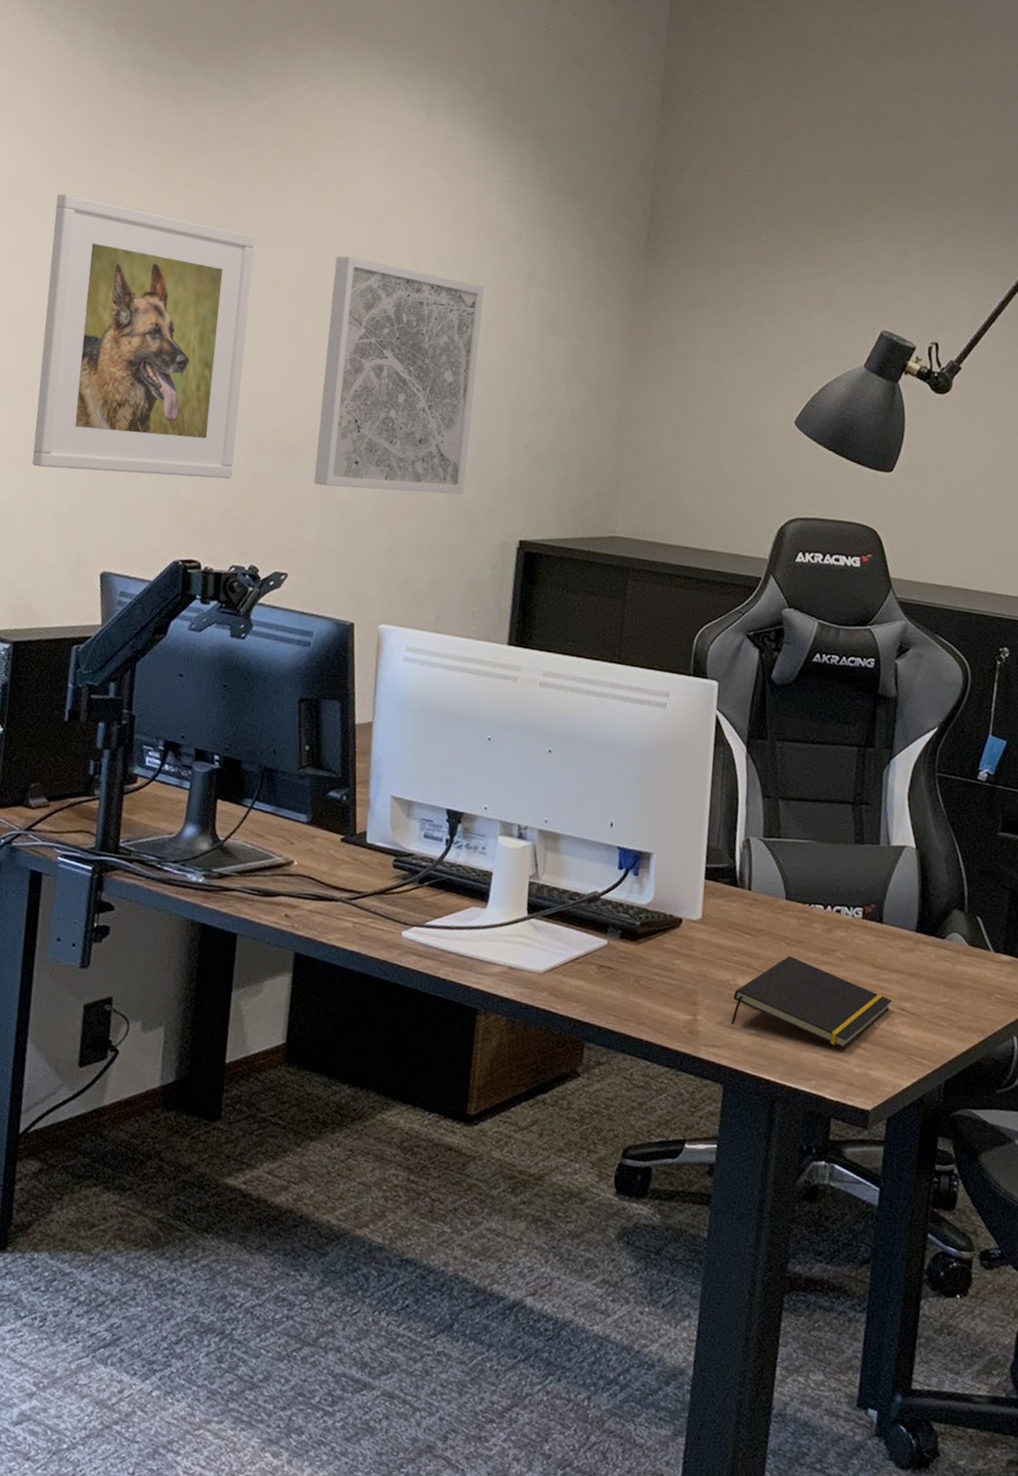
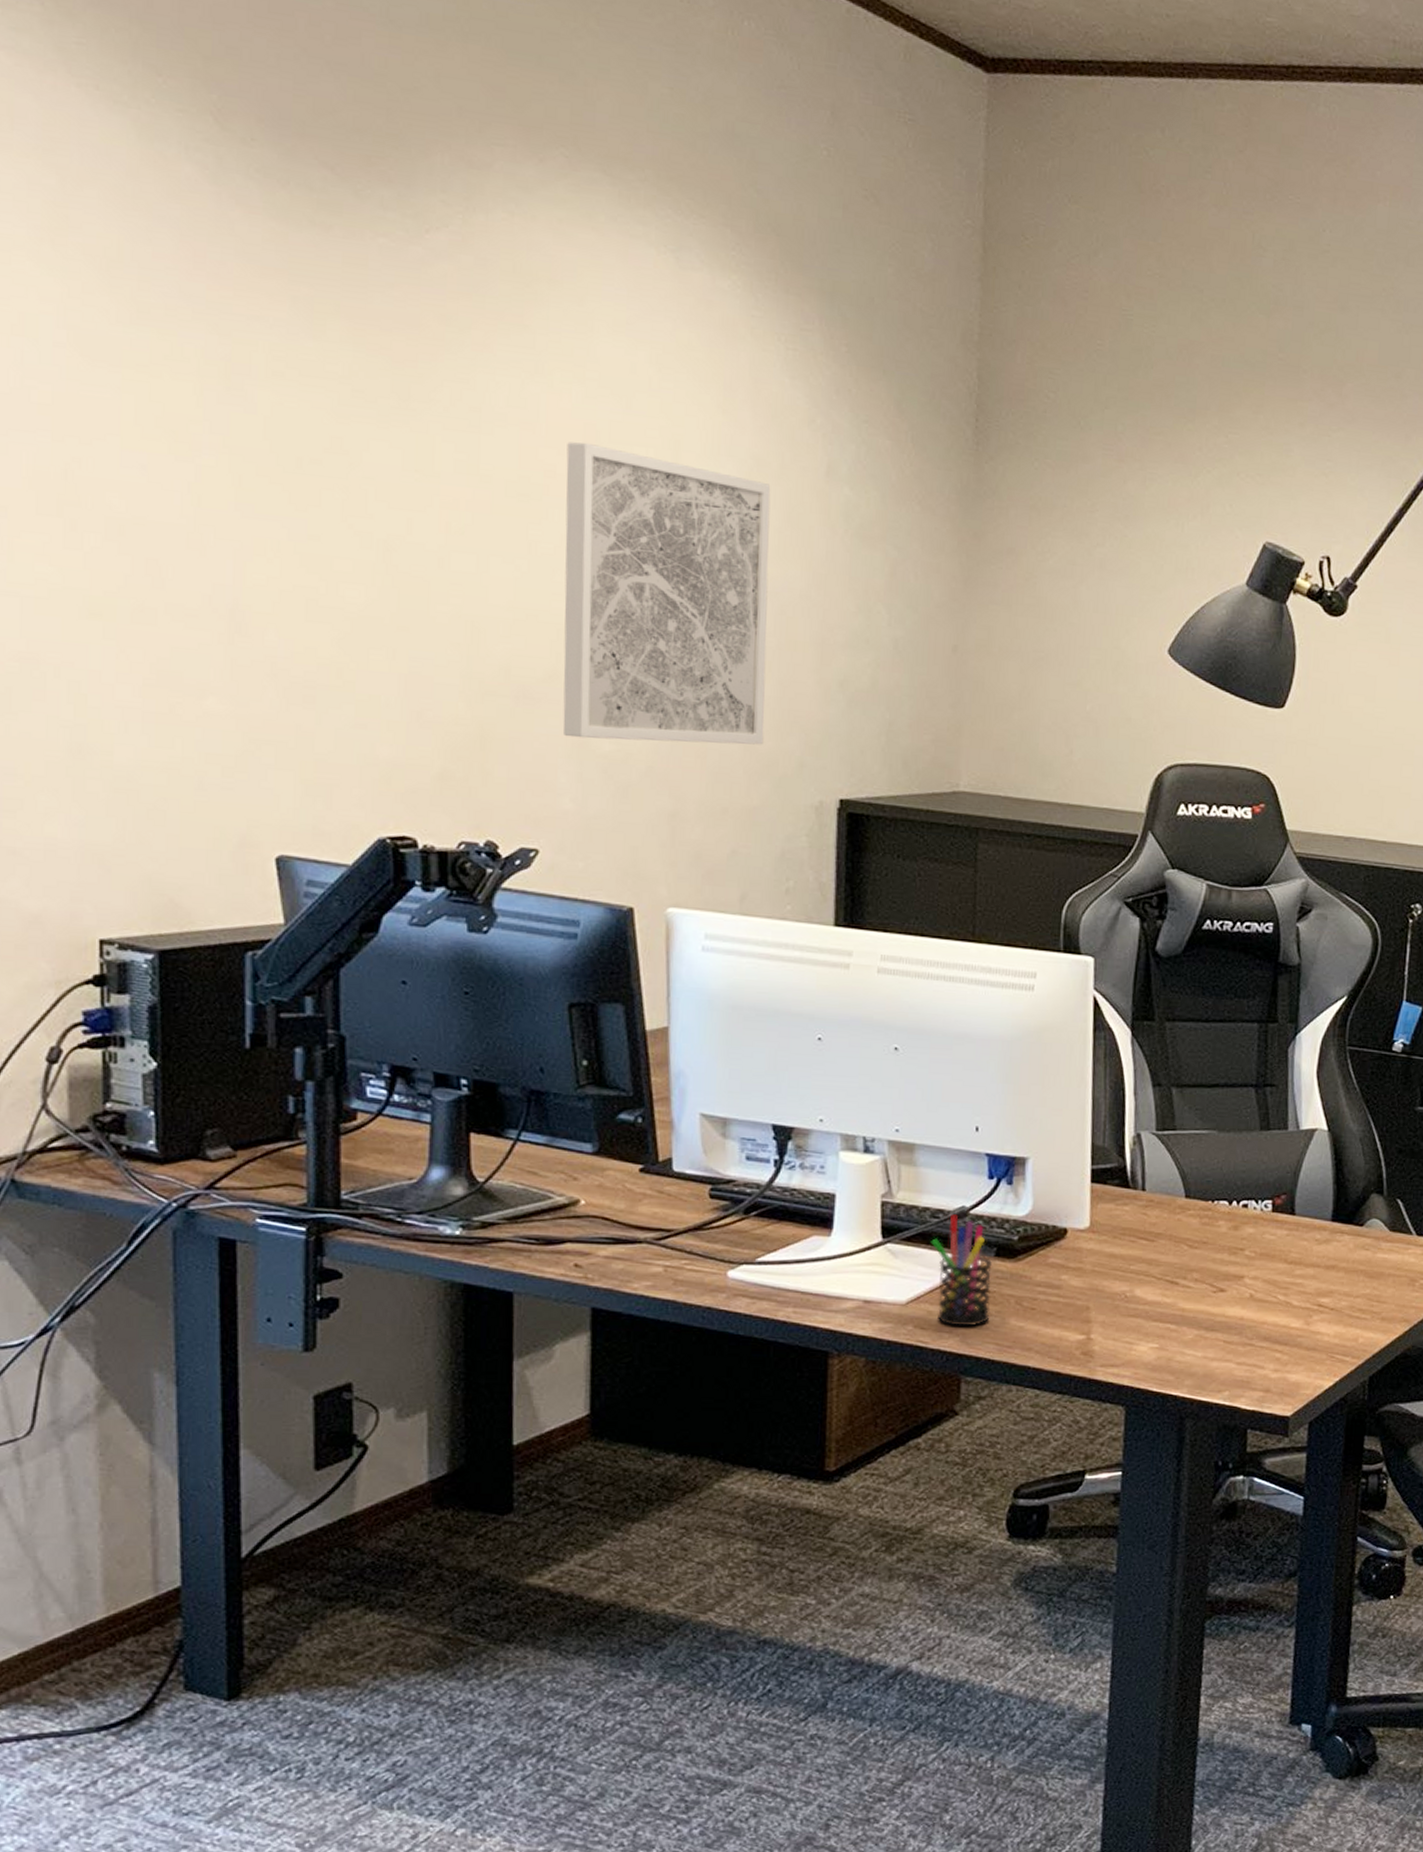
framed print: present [32,193,255,479] -> none [152,348,451,732]
pen holder: none [567,898,617,998] -> present [931,1214,992,1327]
notepad: present [731,955,892,1049] -> none [1130,1259,1309,1354]

